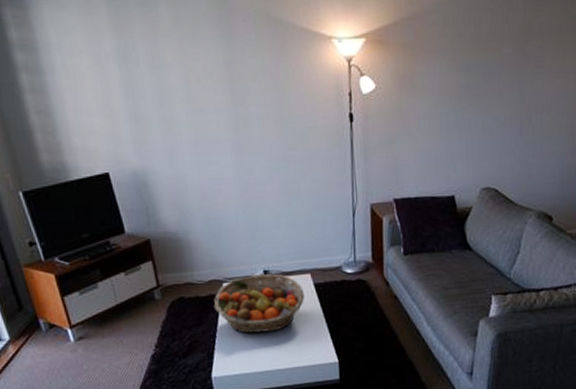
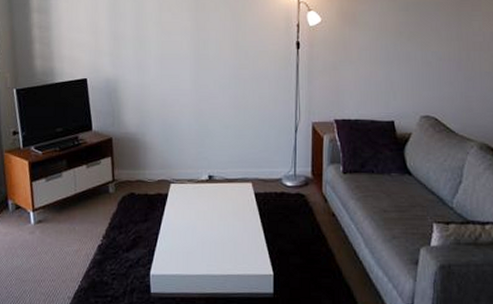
fruit basket: present [213,274,305,334] -> none [160,179,245,235]

